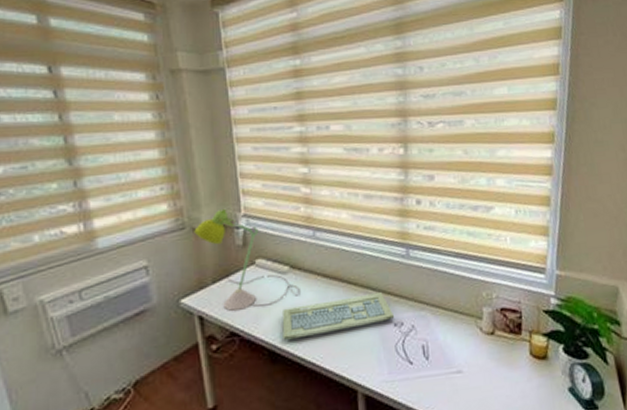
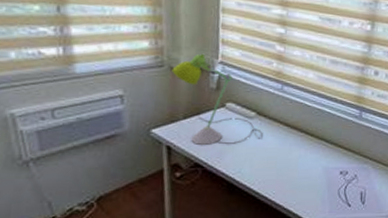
keyboard: present [282,292,395,340] -> none [242,144,342,175]

